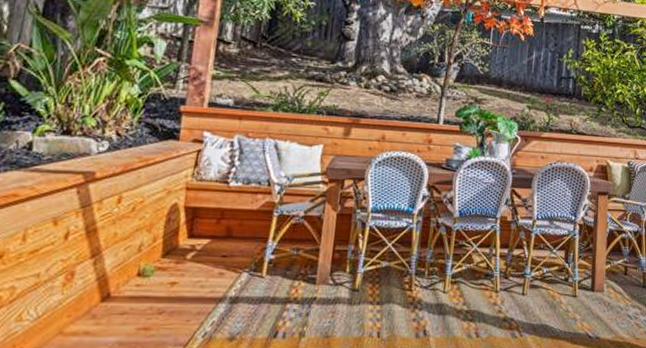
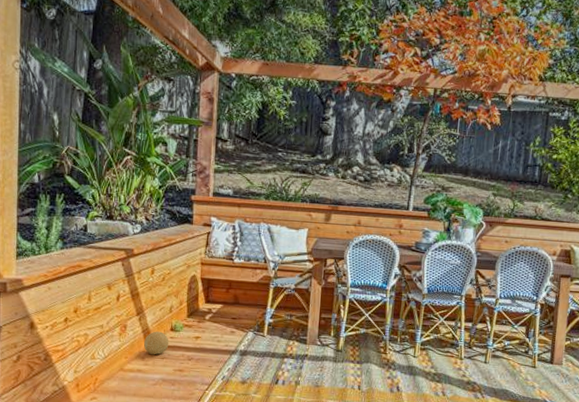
decorative ball: none [97,278,134,310] -> present [144,331,169,355]

